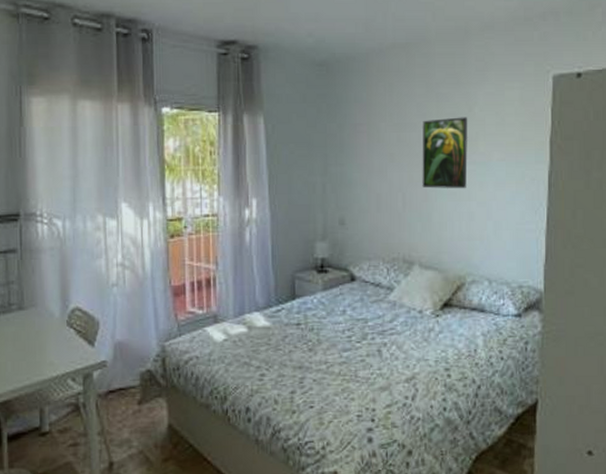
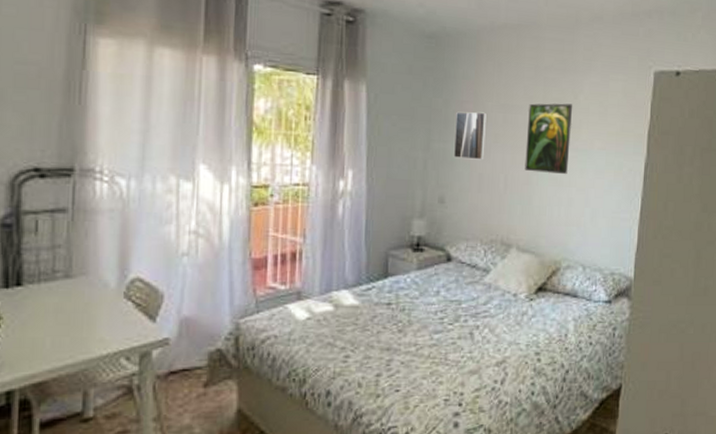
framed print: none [350,133,382,181] -> present [453,111,488,160]

